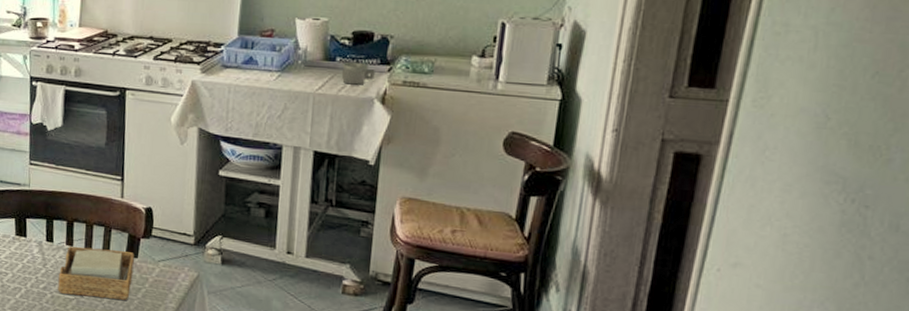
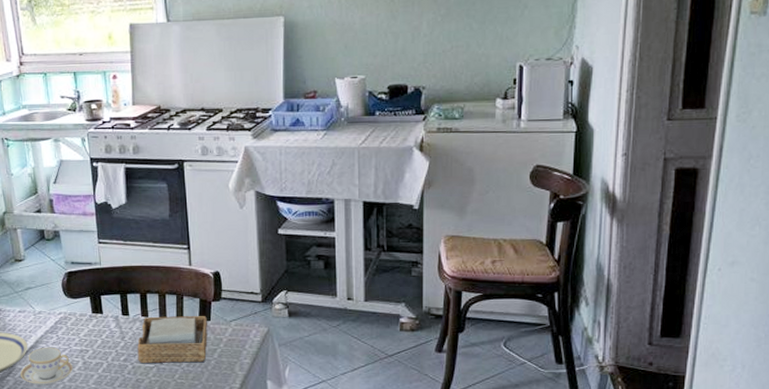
cup: present [341,61,375,85] -> none [381,114,411,136]

